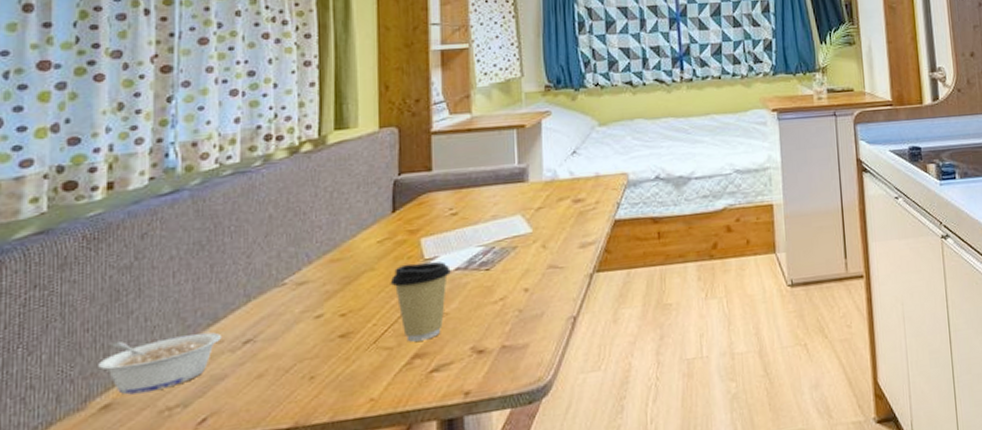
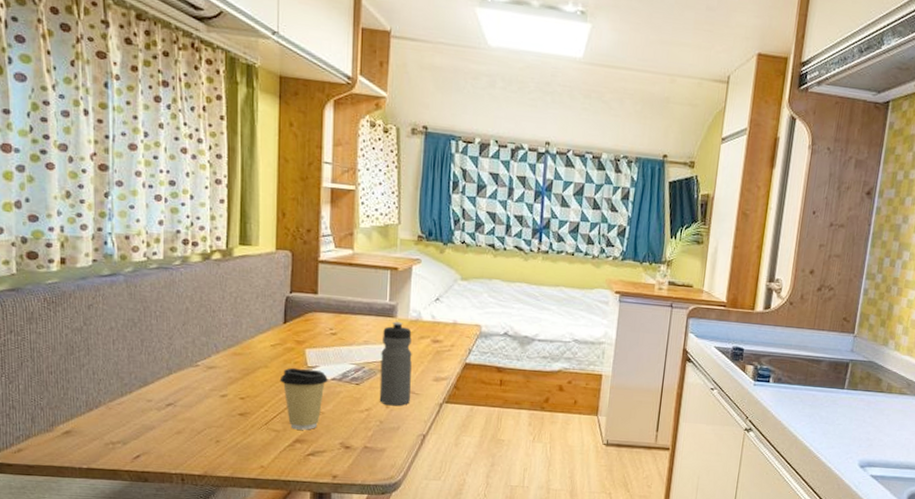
legume: present [98,332,222,395] -> none [60,385,151,428]
water bottle: none [513,186,553,289] -> present [379,321,412,406]

